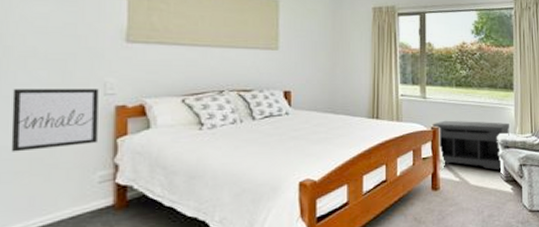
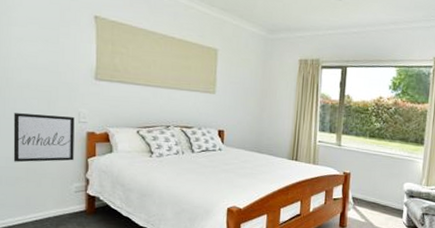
bench: present [433,120,509,170] -> none [345,167,416,217]

